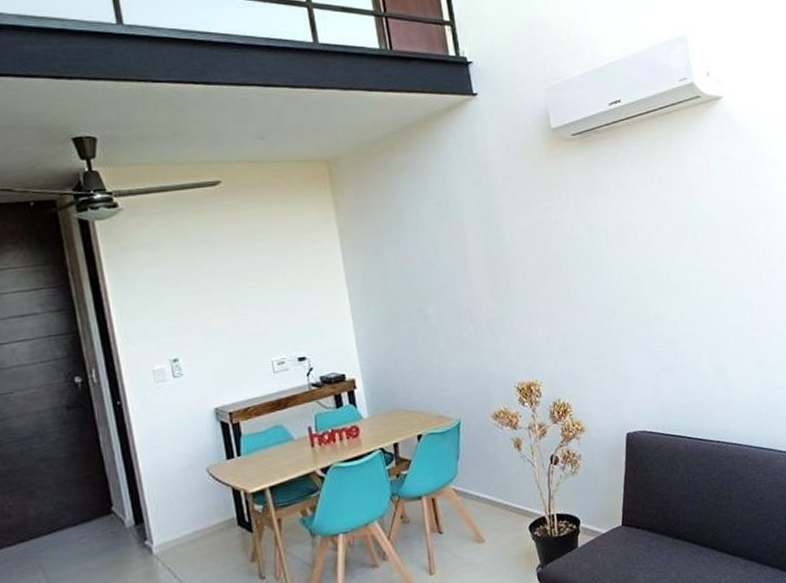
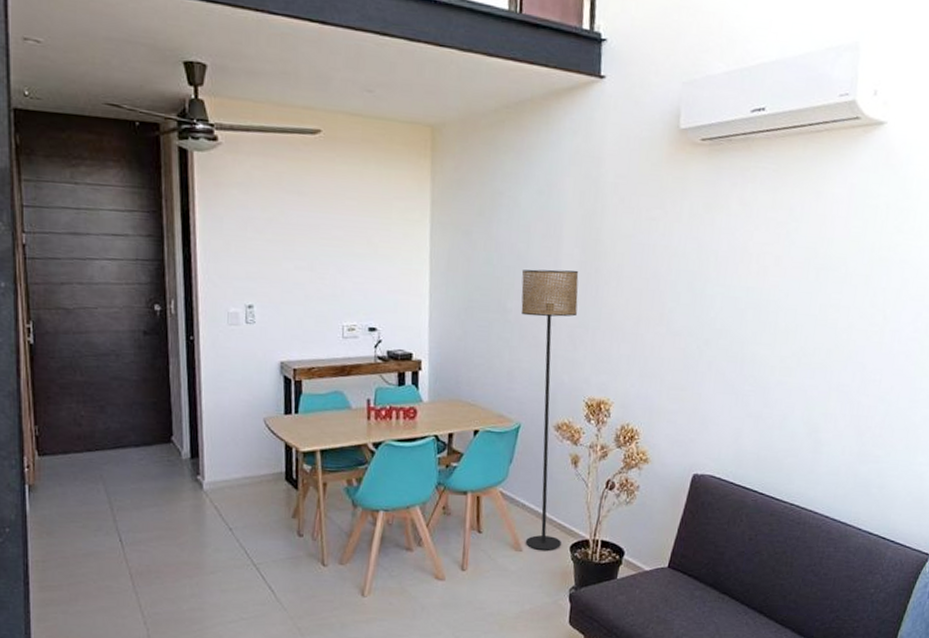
floor lamp: none [436,268,520,538] -> present [520,269,579,550]

